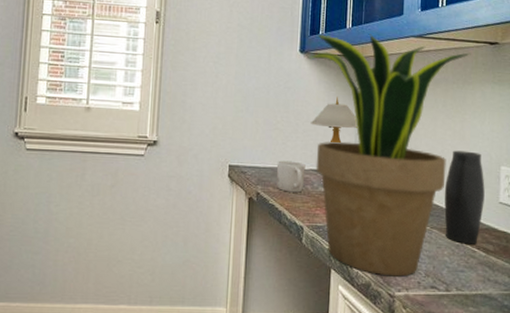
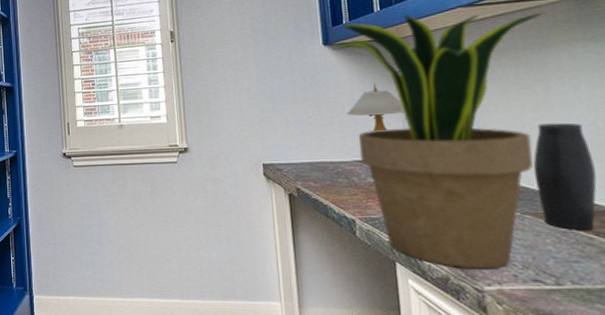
mug: present [276,160,306,193] -> none [314,154,349,186]

